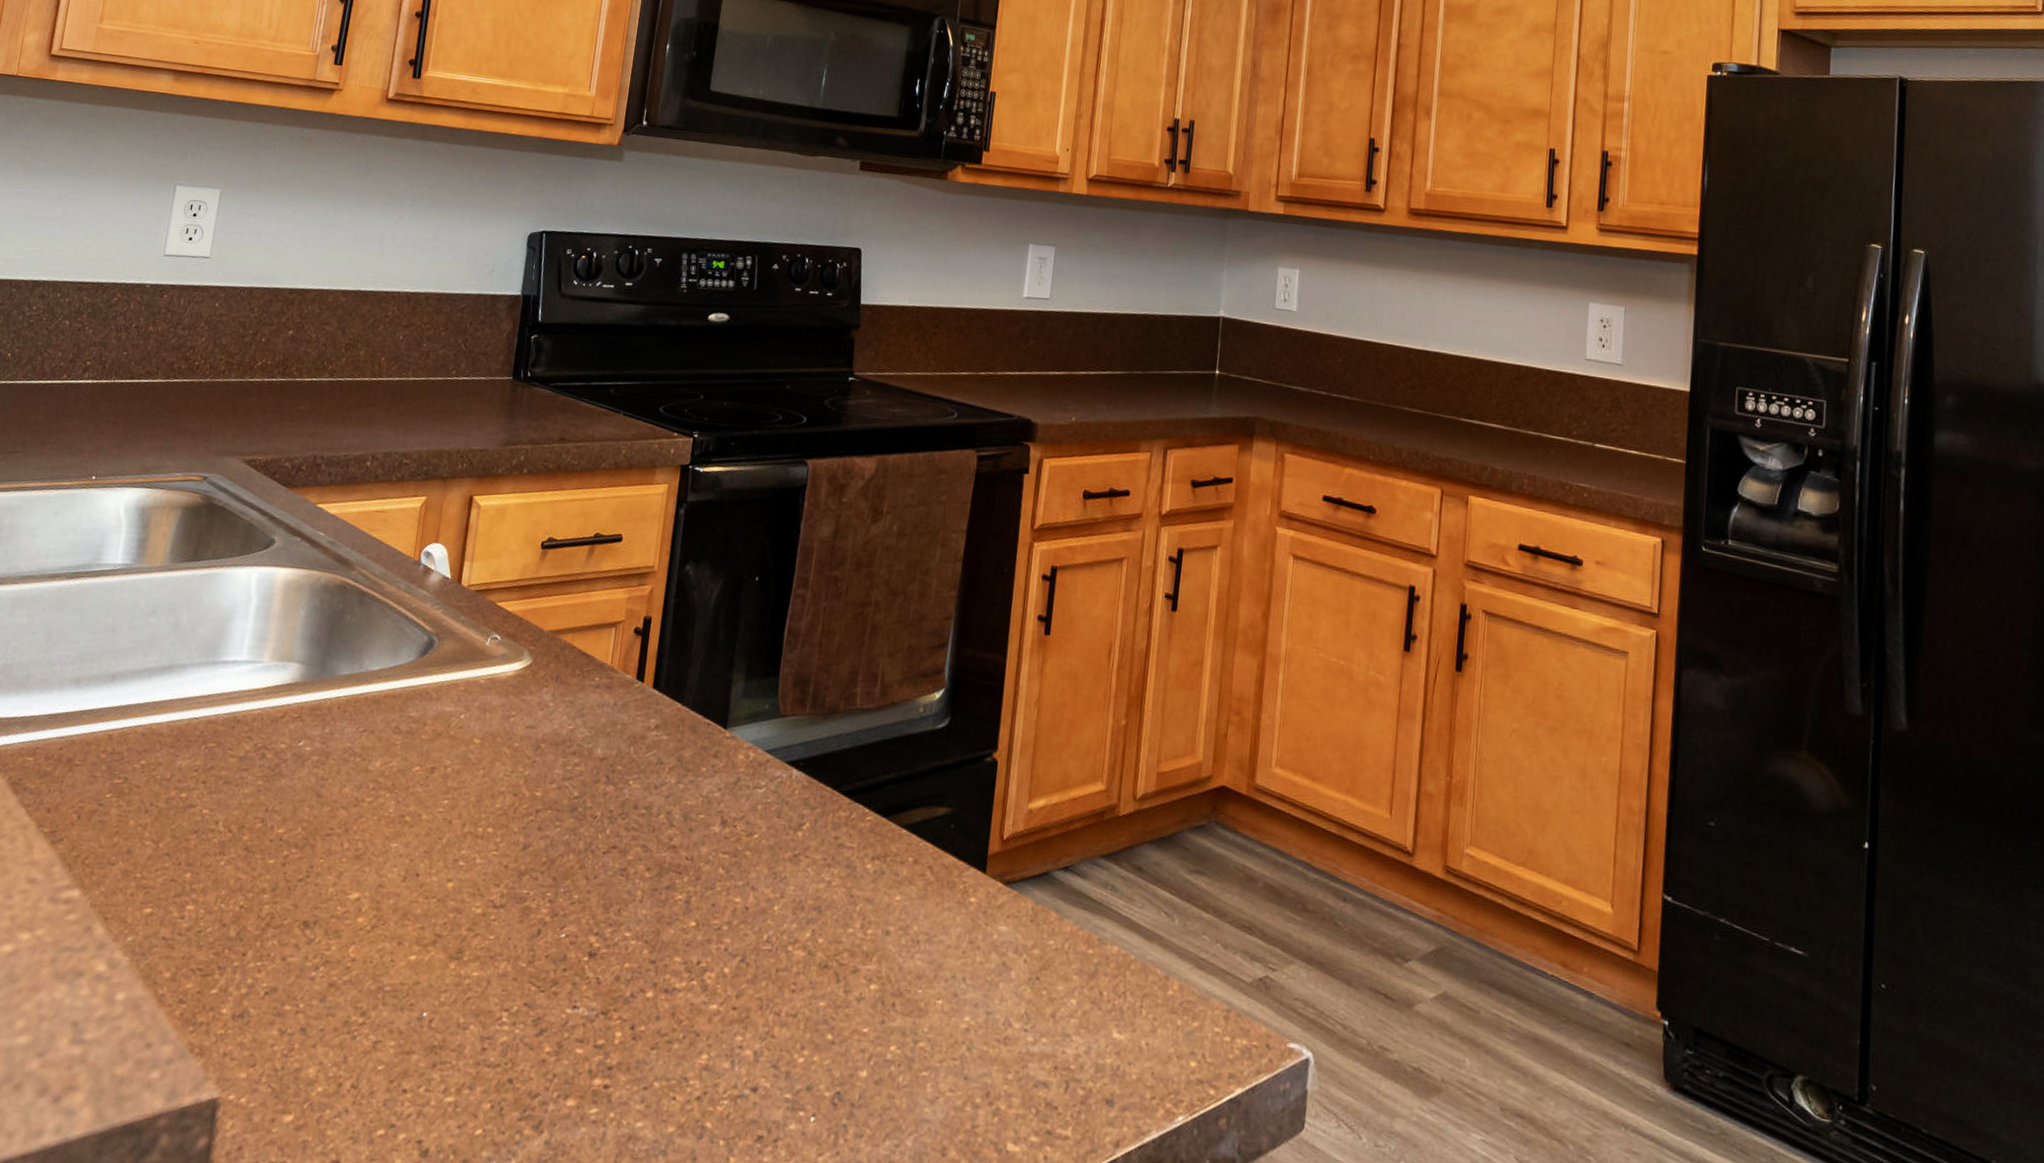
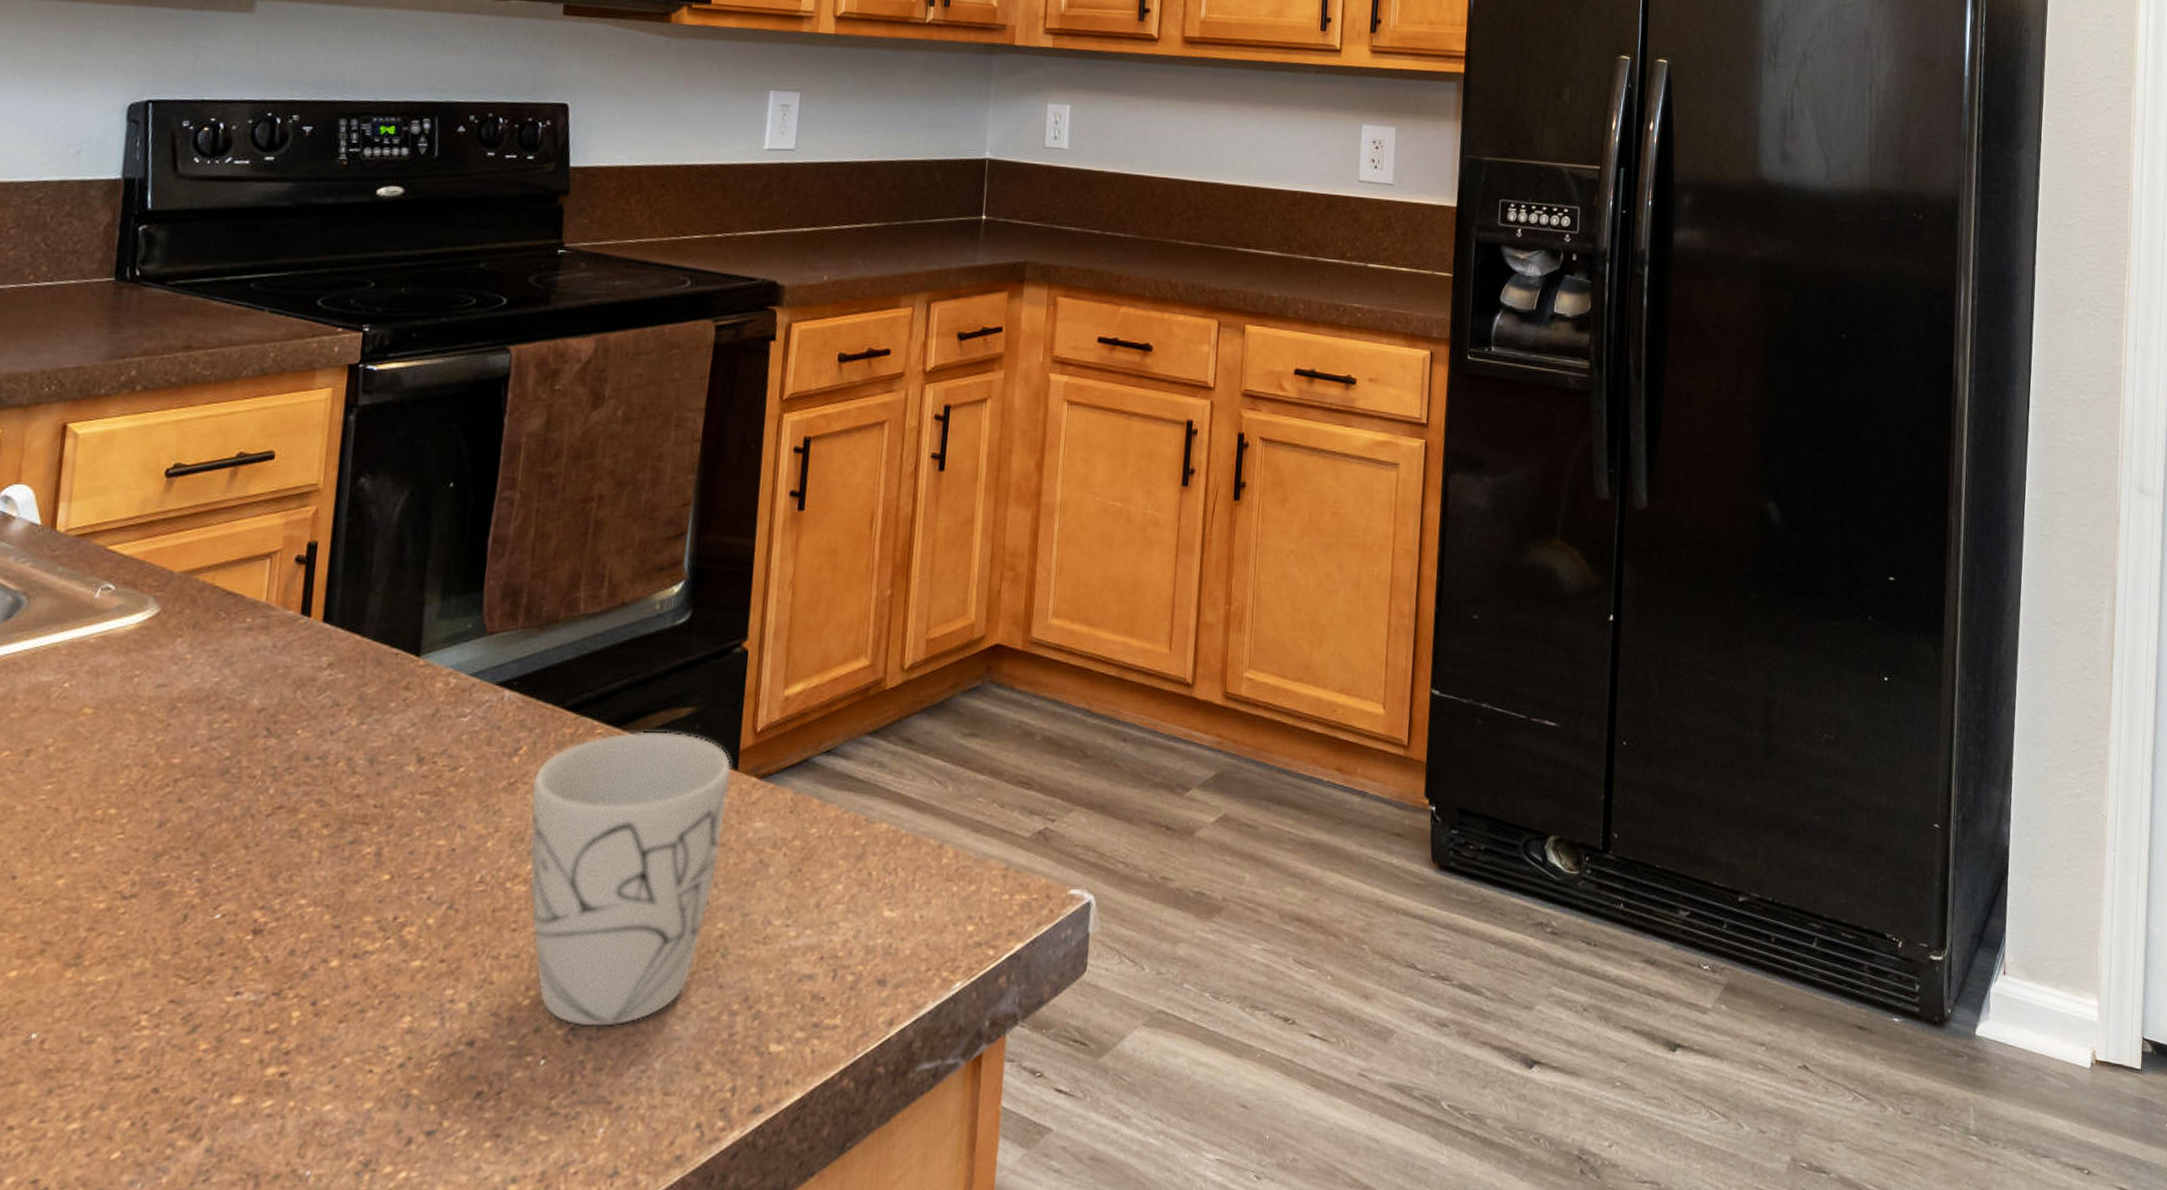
mug: none [806,822,981,1099] -> present [528,731,732,1028]

